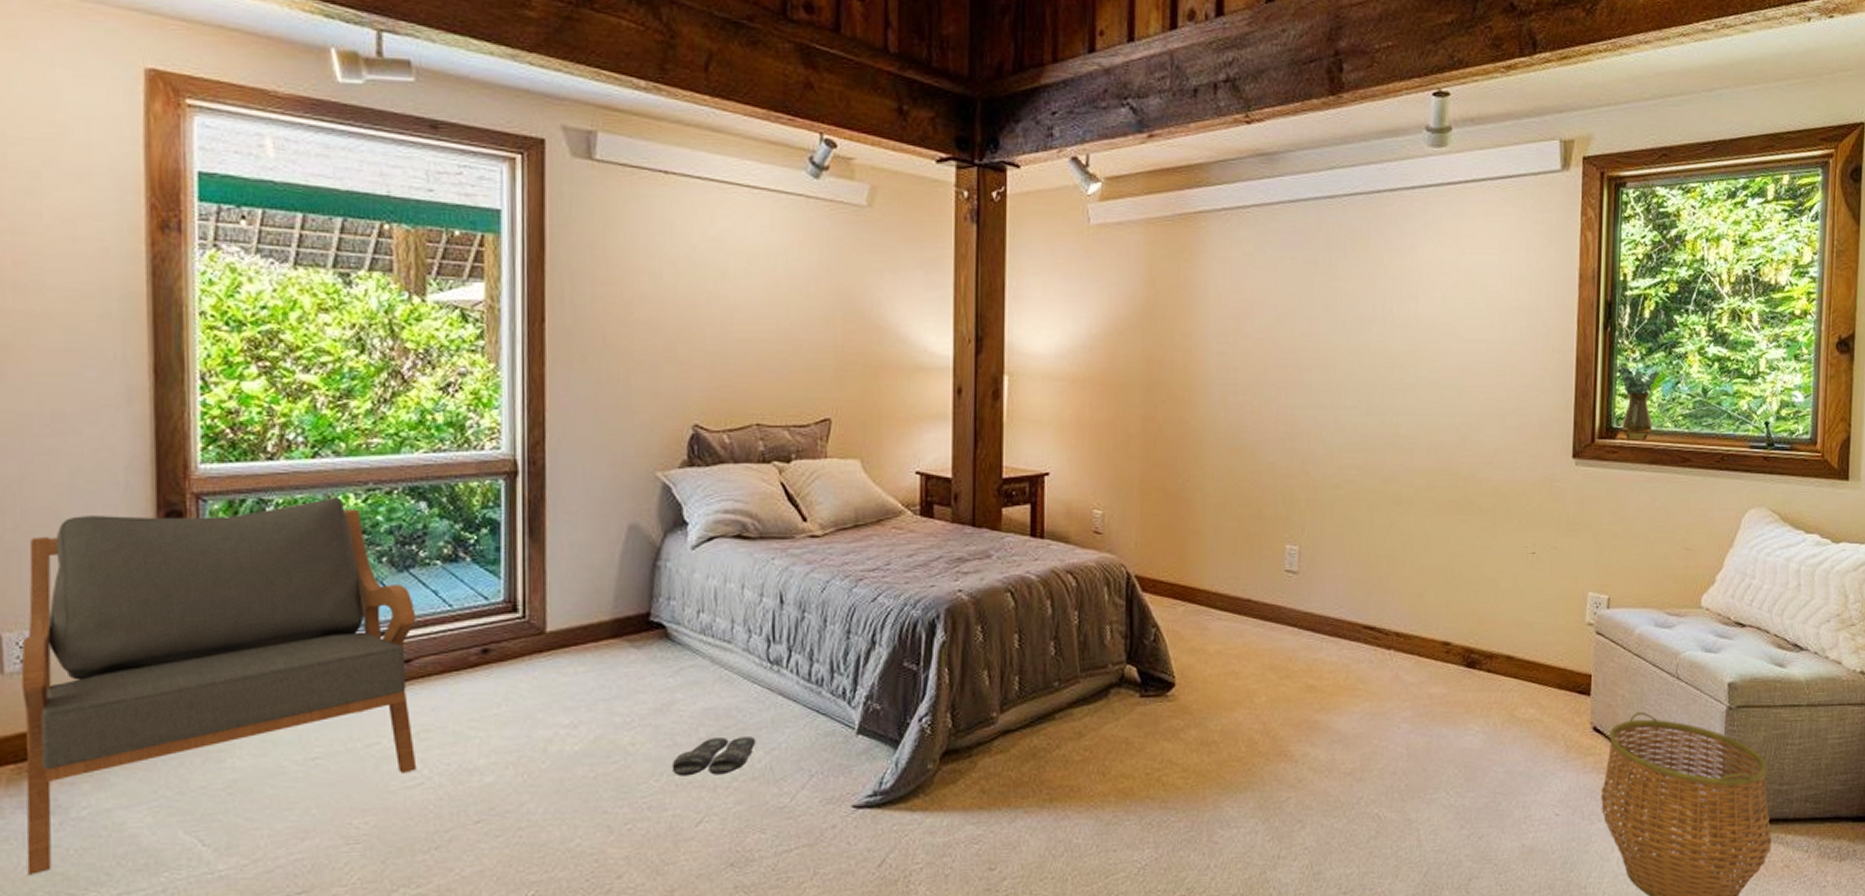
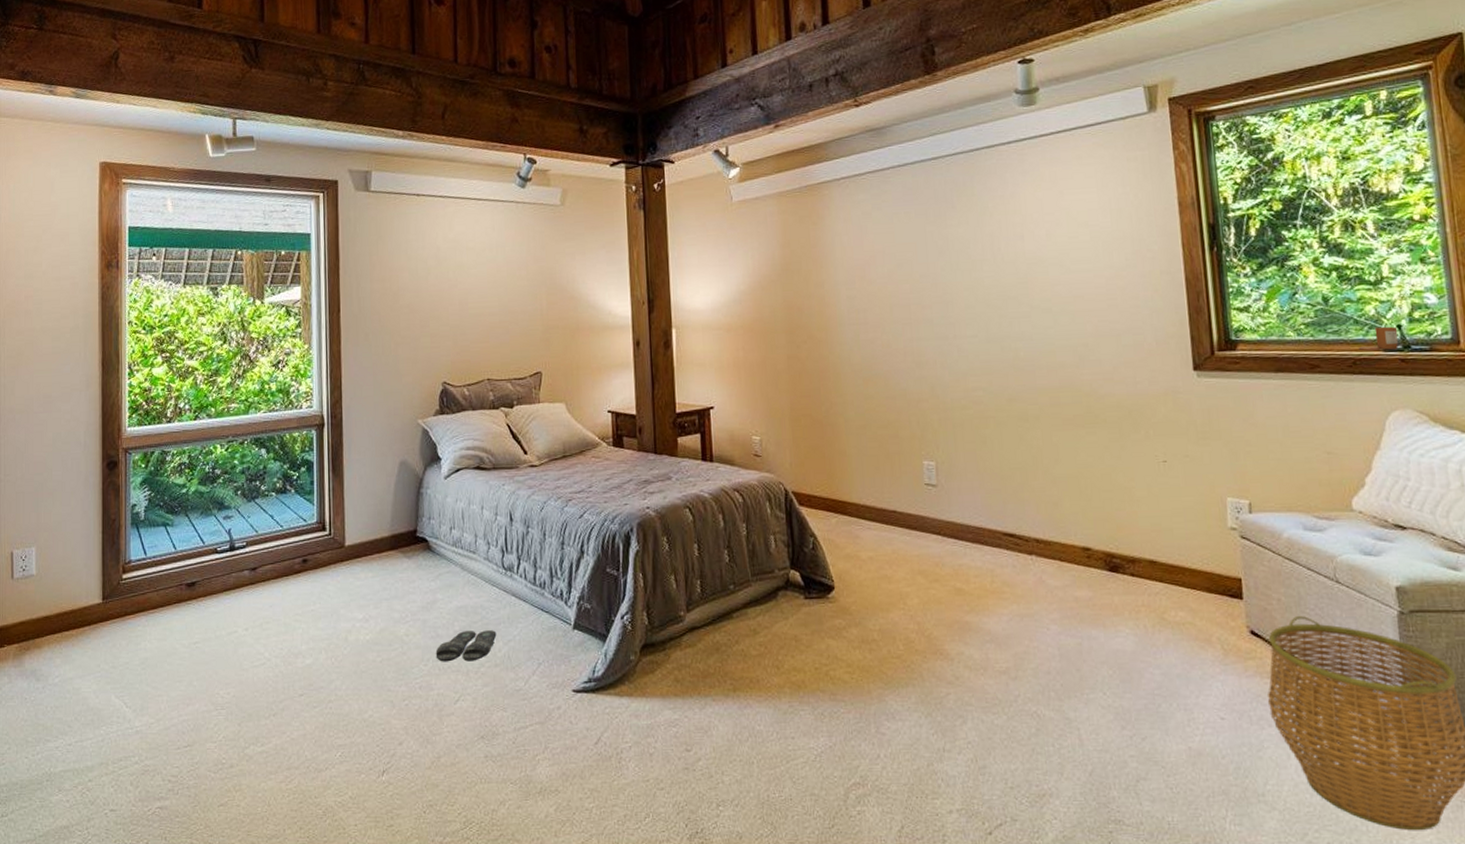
armchair: present [20,497,417,875] -> none [23,447,261,725]
vase: present [1617,361,1659,441] -> none [1228,278,1273,351]
candle: none [1727,422,1765,447] -> present [1358,326,1398,351]

